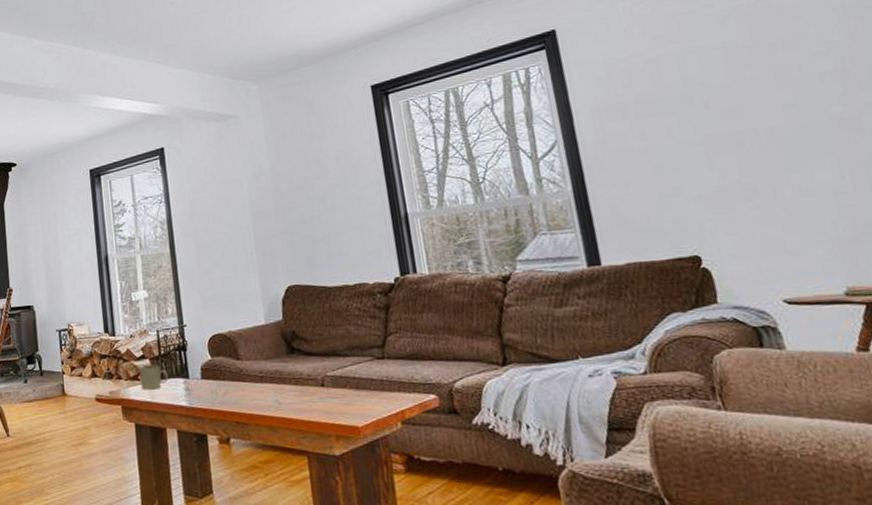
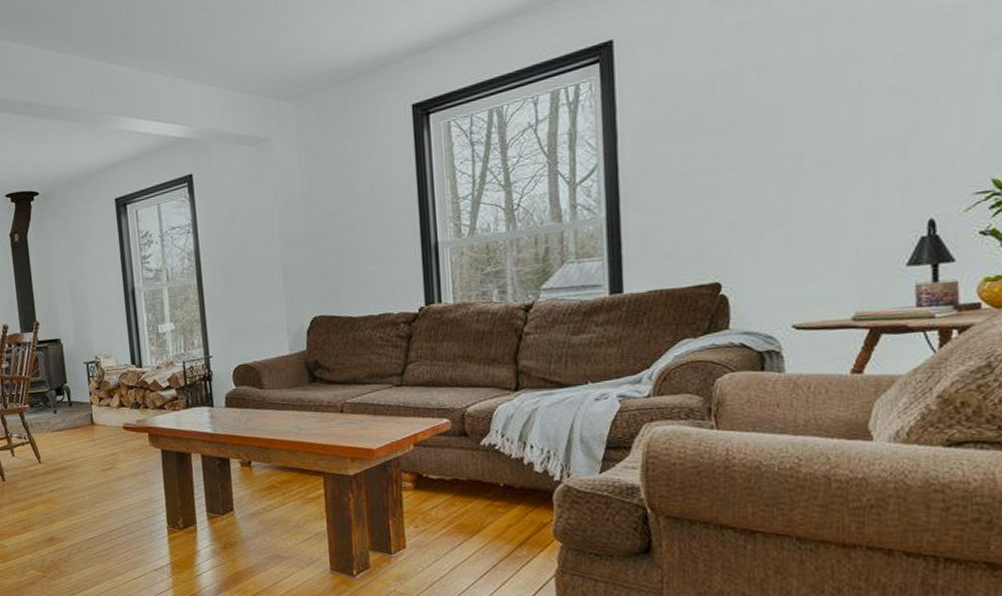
mug: present [139,366,168,390] -> none [165,395,193,419]

